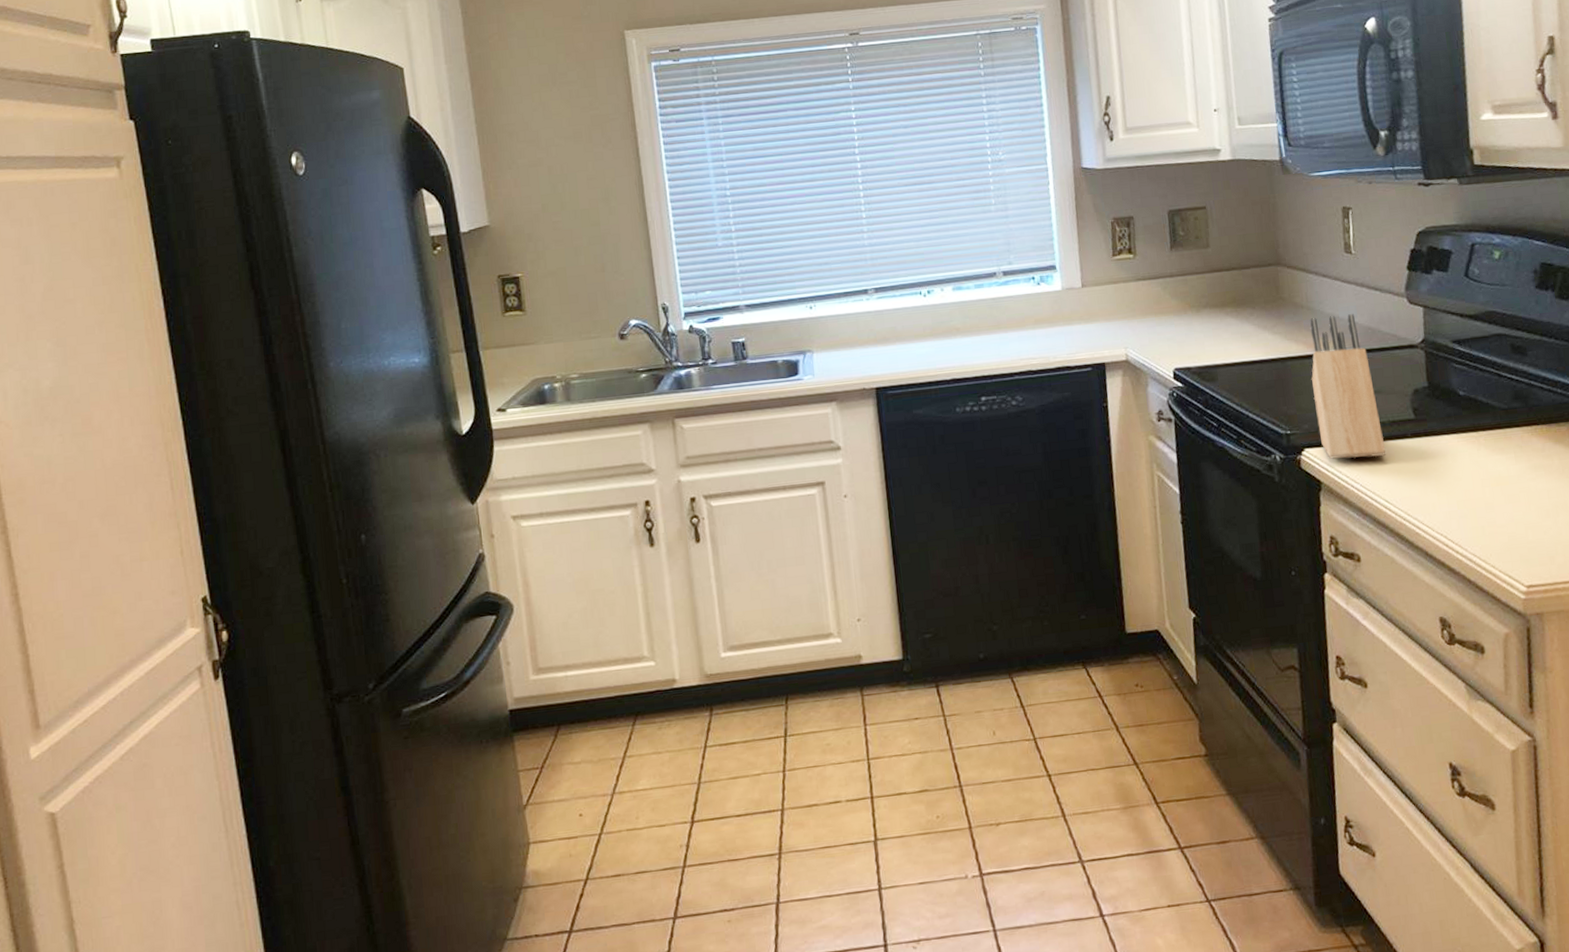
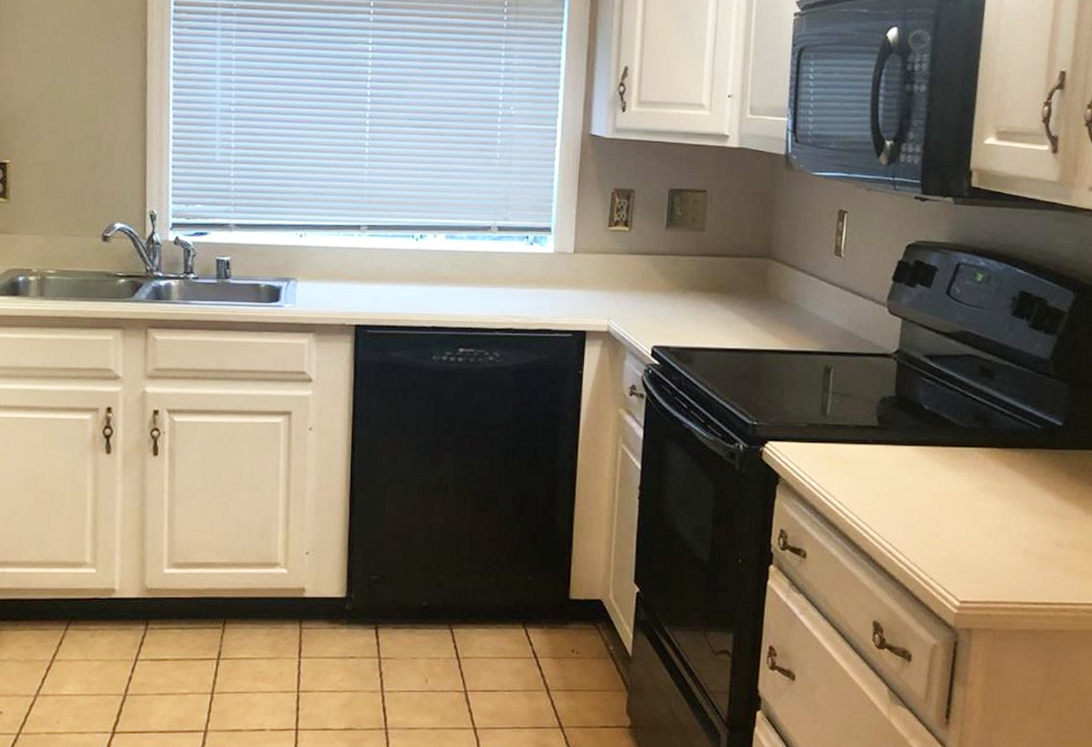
knife block: present [1310,314,1386,459] -> none [784,315,846,459]

